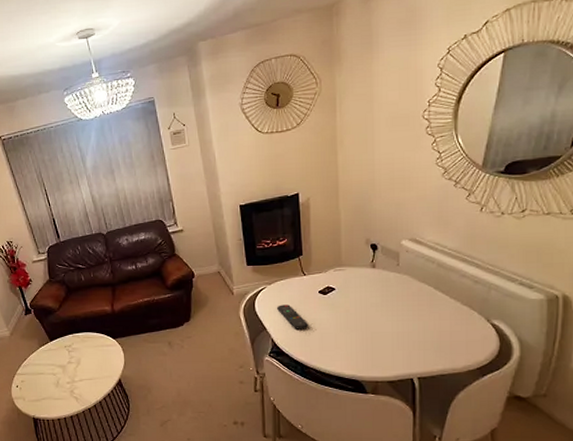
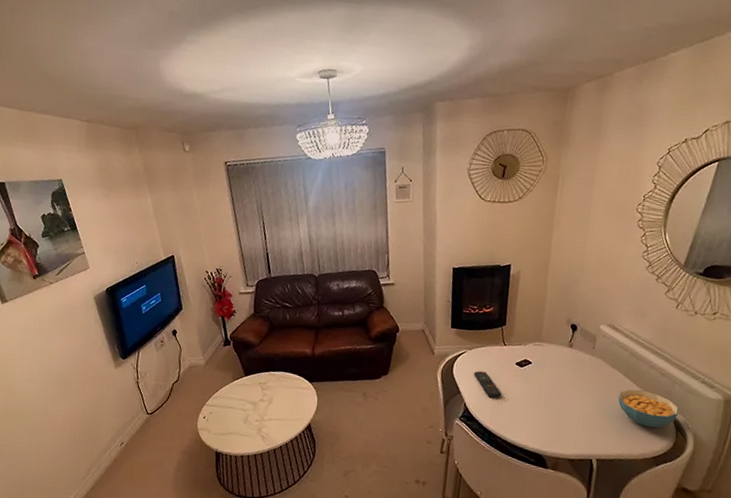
cereal bowl: none [431,300,498,338] -> present [617,389,679,428]

